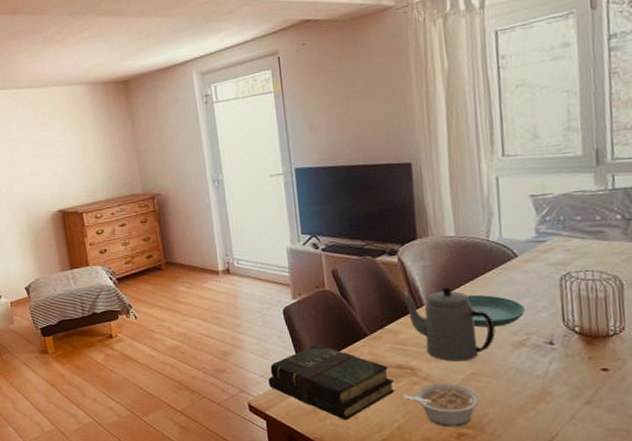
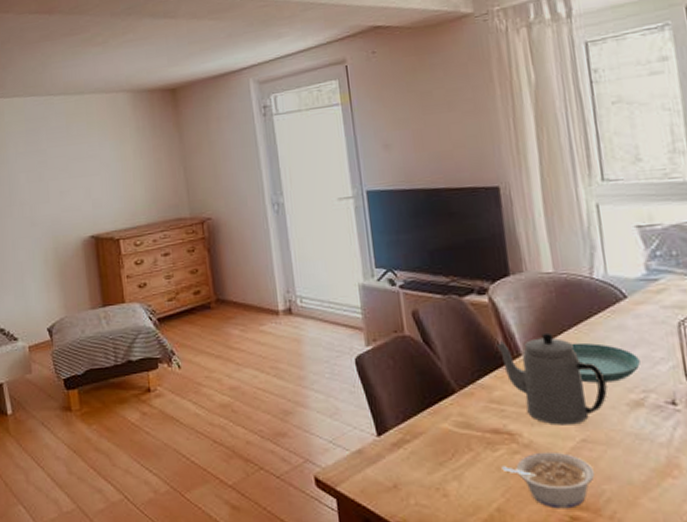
book: present [268,344,395,421] -> none [338,402,492,499]

